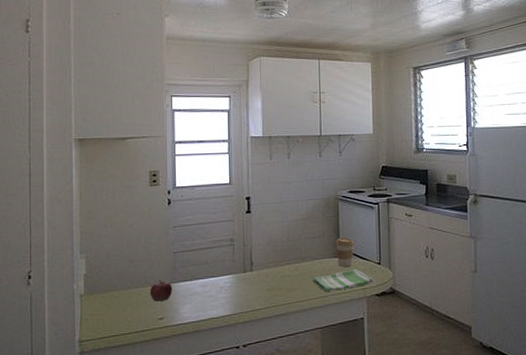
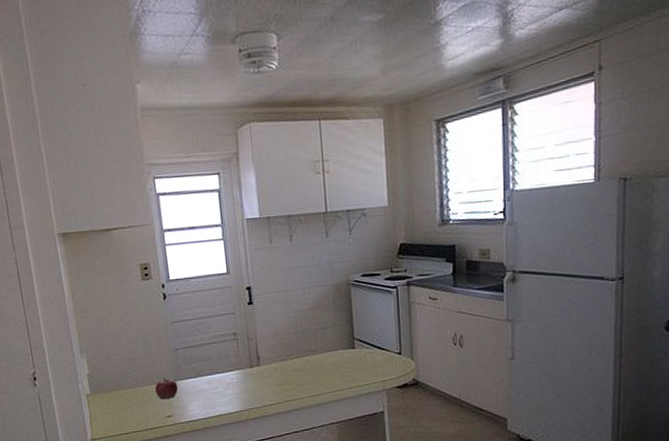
dish towel: present [312,269,373,291] -> none [325,360,393,385]
coffee cup: present [336,237,355,267] -> none [349,326,371,358]

